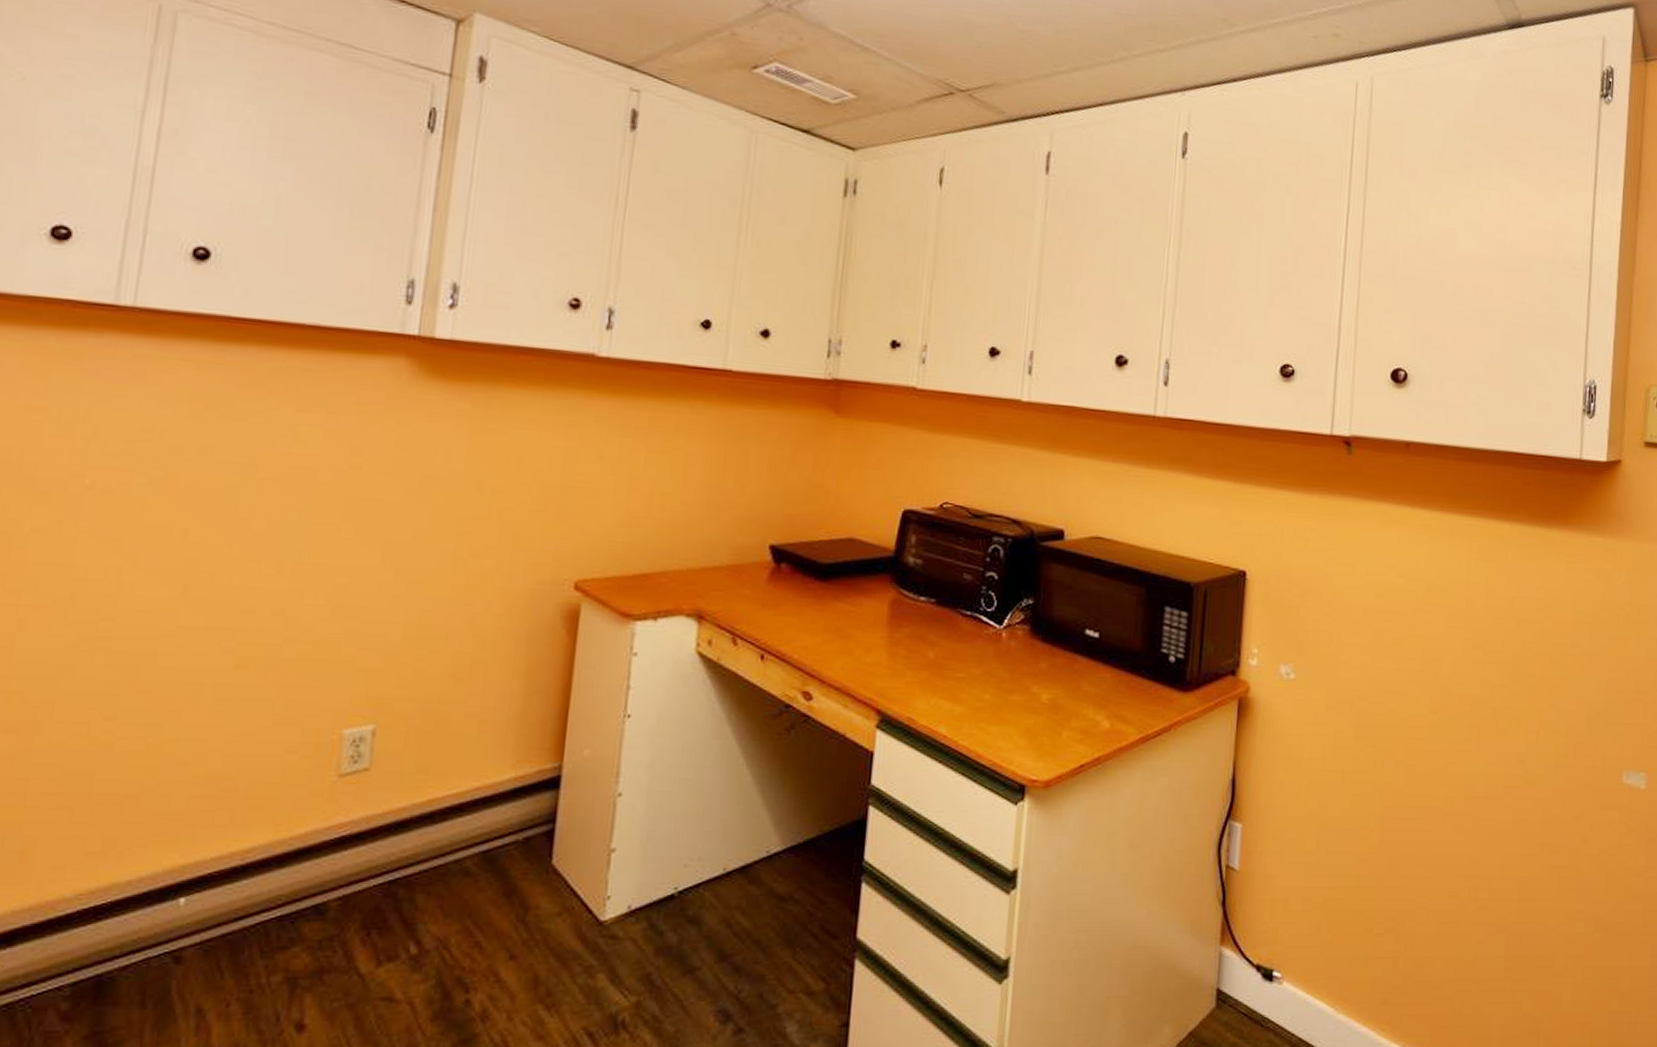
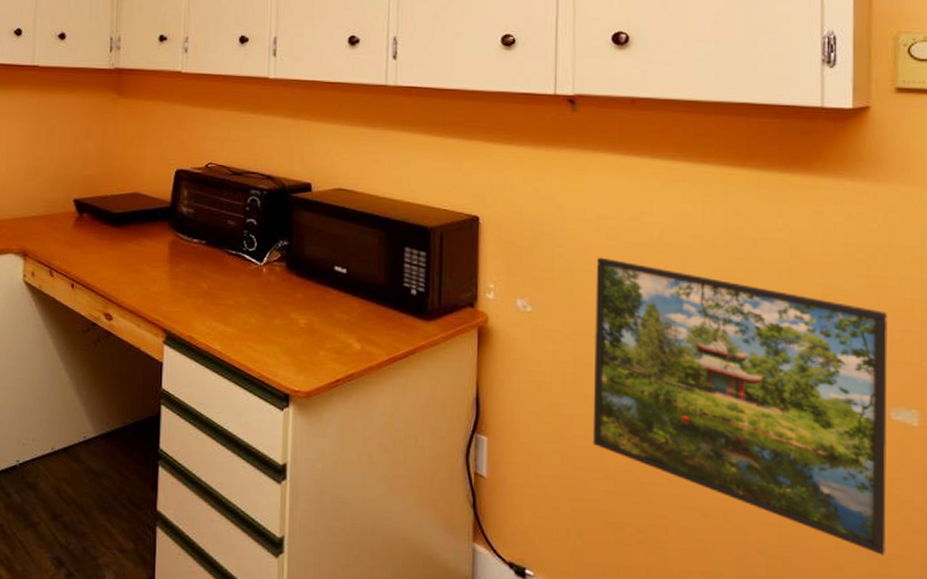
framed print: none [1348,617,1625,924] -> present [592,257,888,556]

